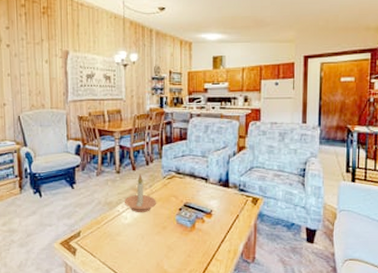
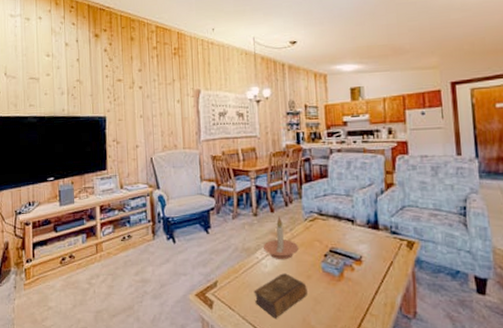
book: none [114,224,162,263] -> present [254,273,307,318]

